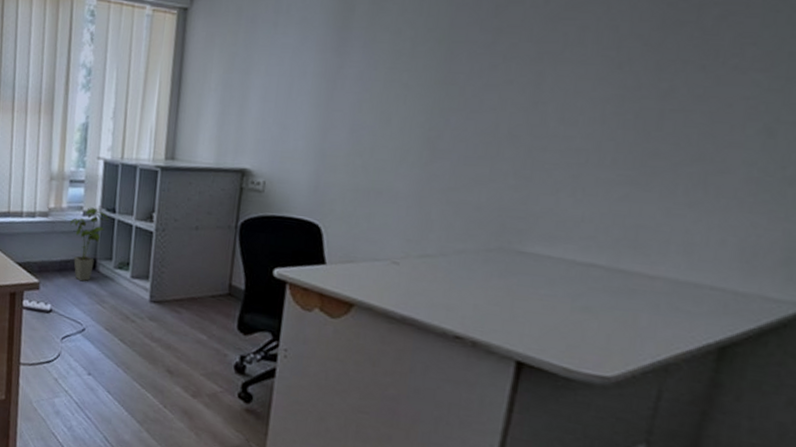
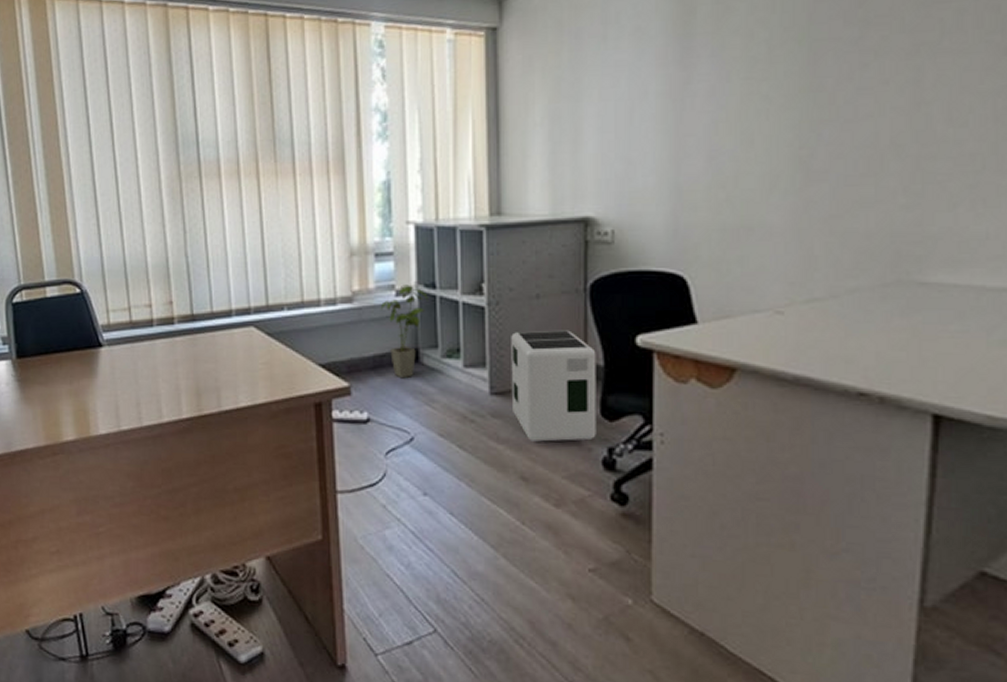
air purifier: none [166,255,240,348] -> present [511,330,596,442]

